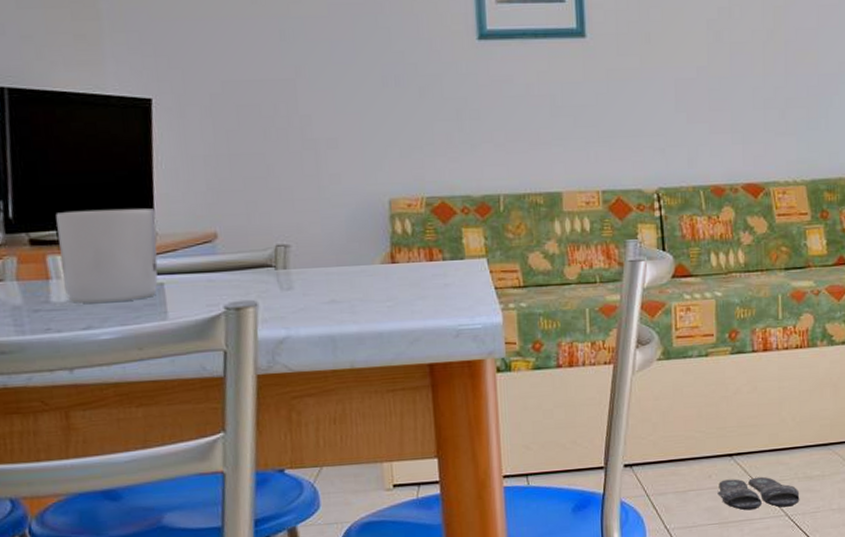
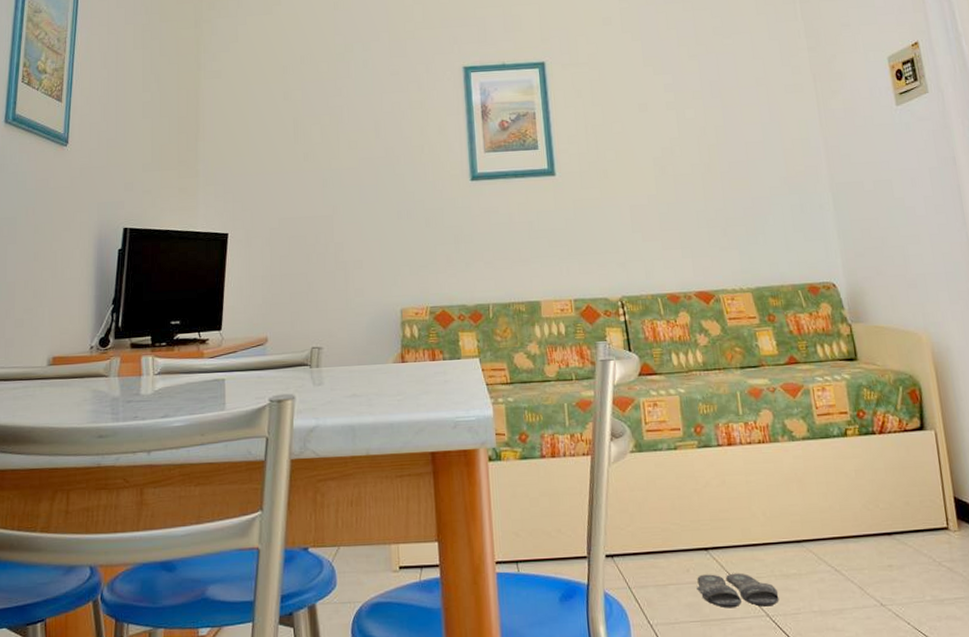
mug: present [55,208,158,304] -> none [152,318,223,396]

